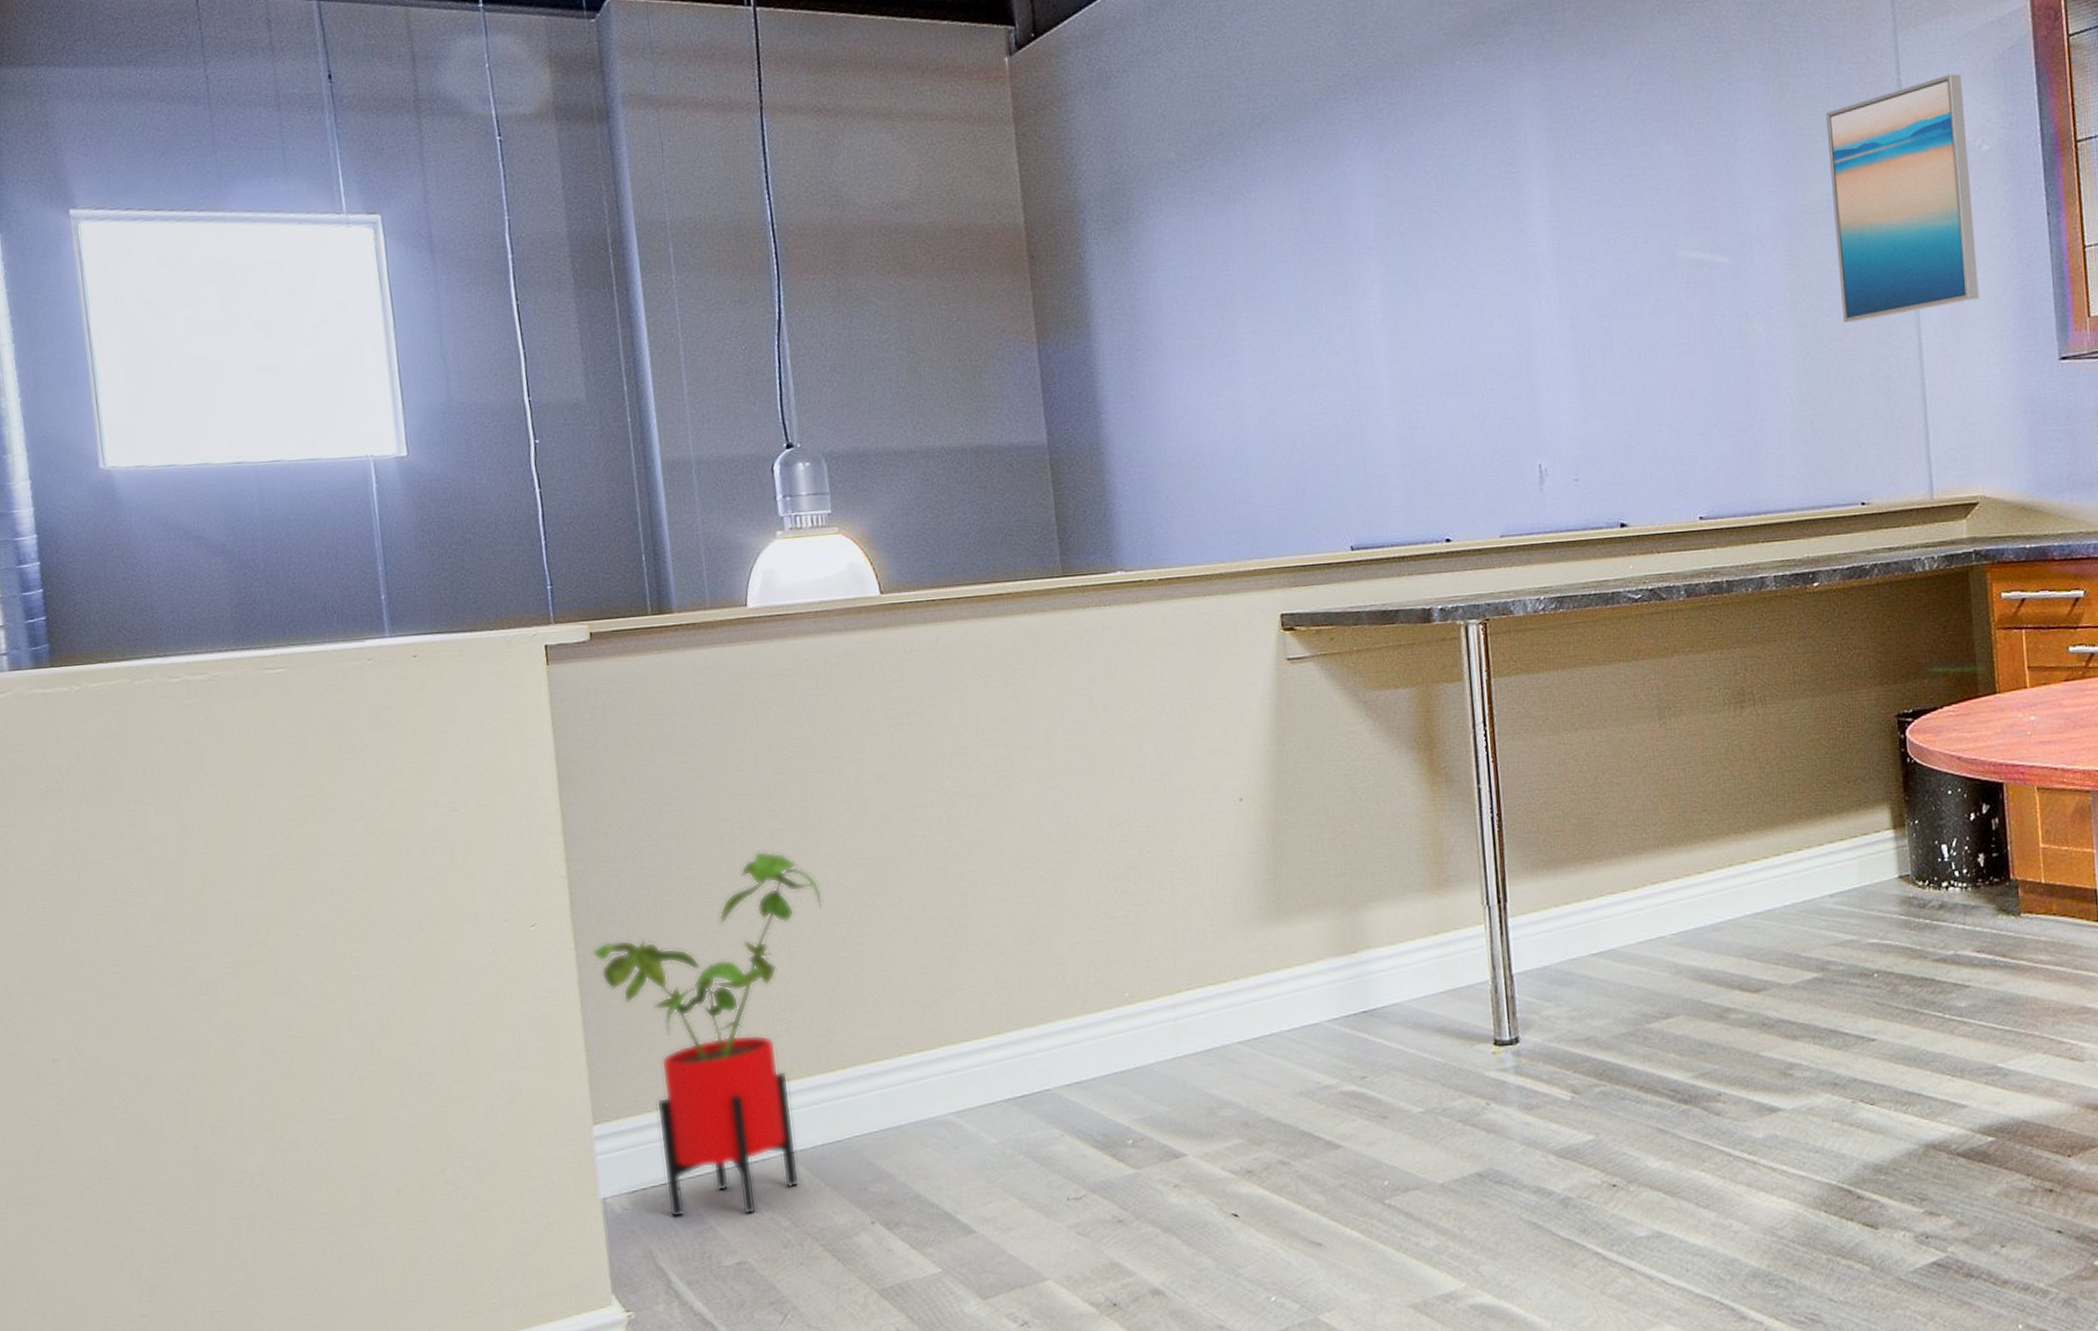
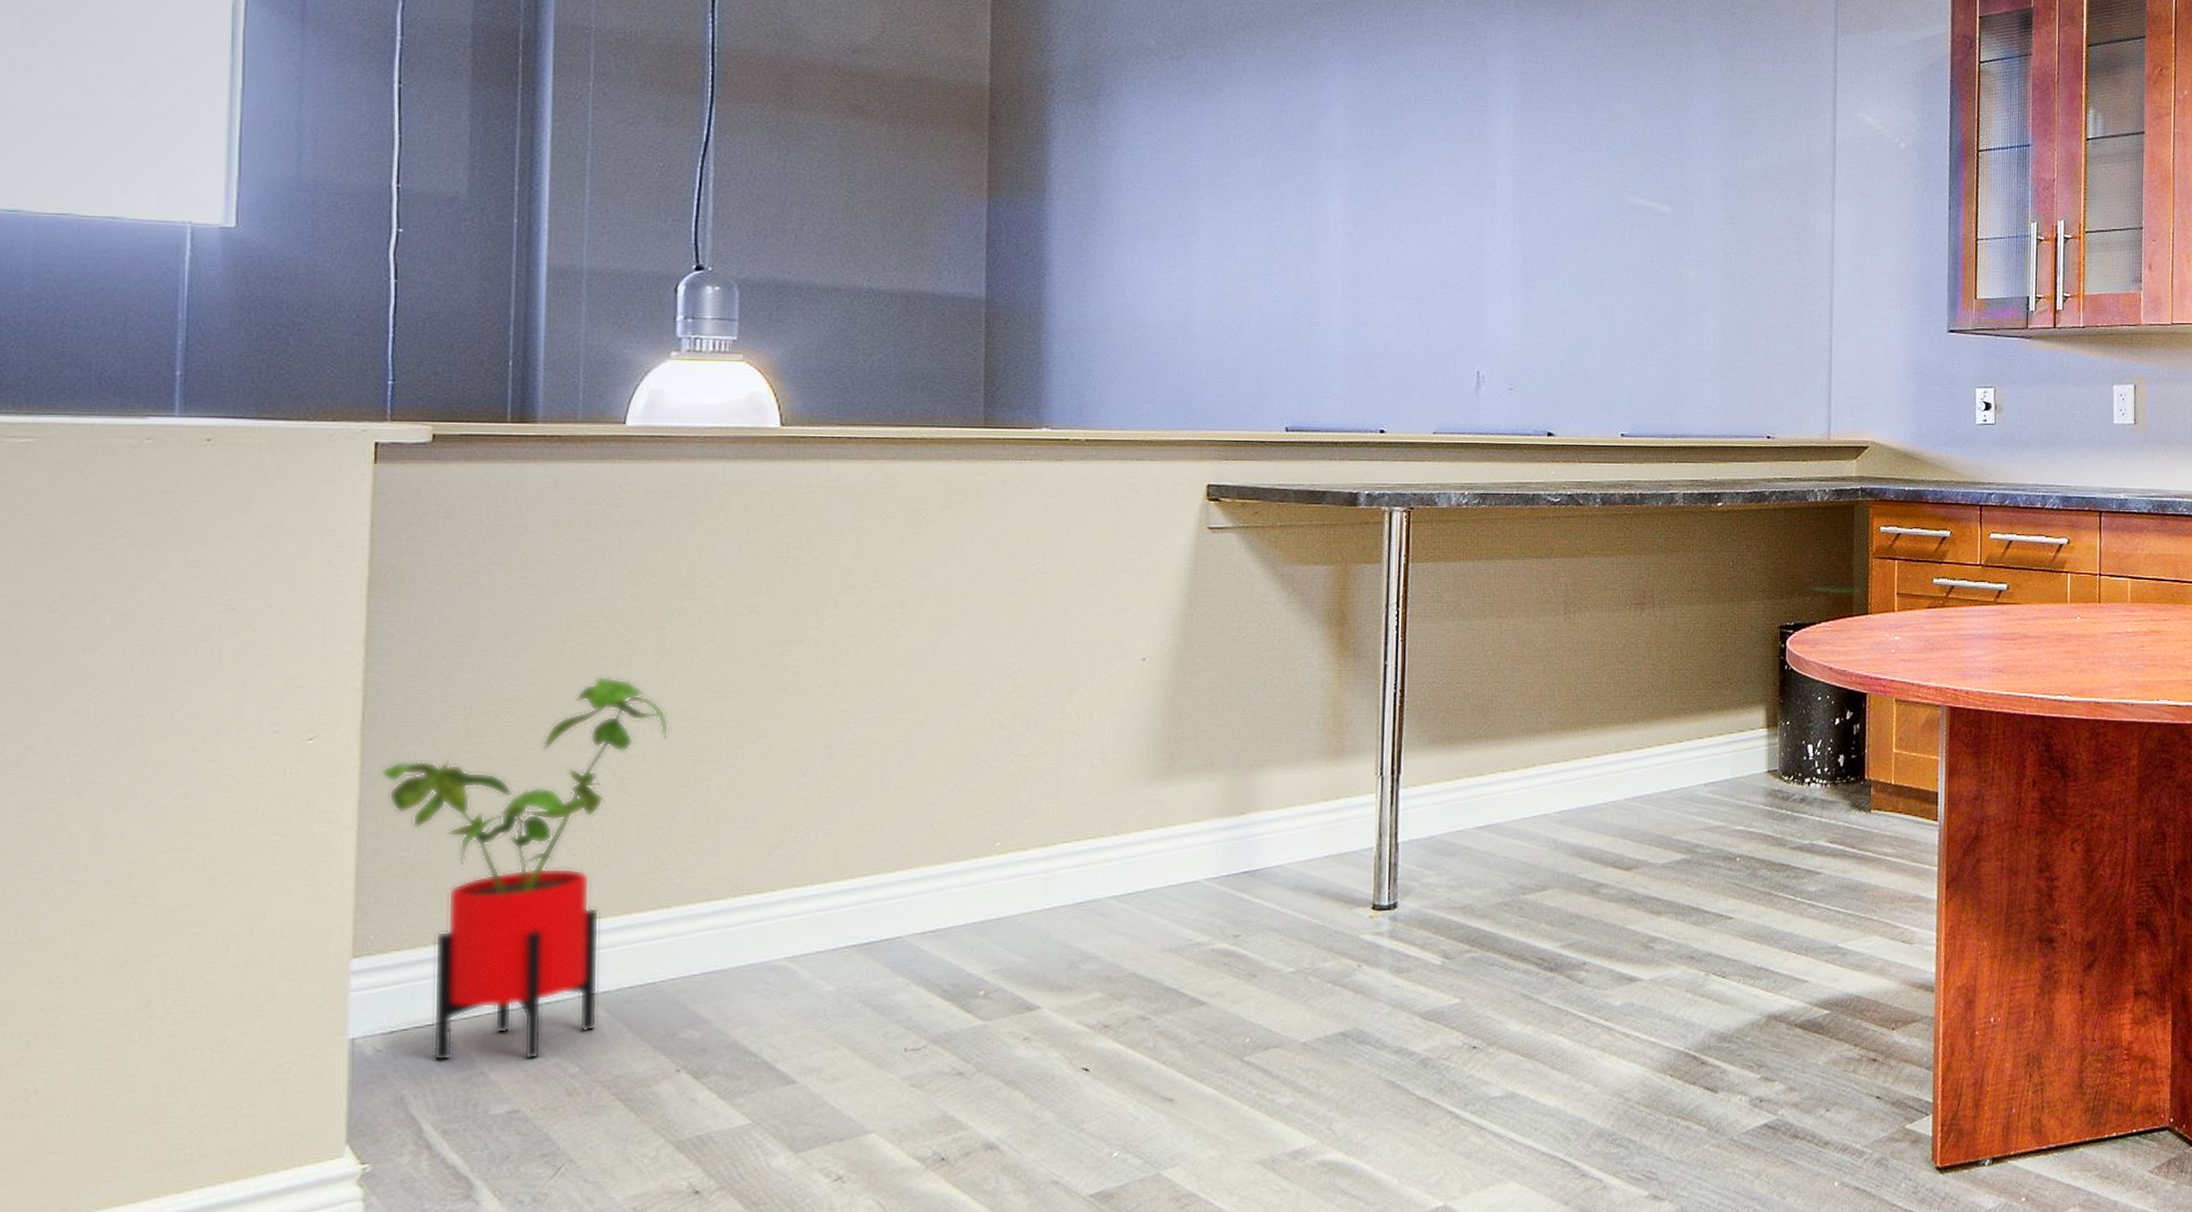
wall art: present [1825,74,1979,323] -> none [1767,79,1888,279]

